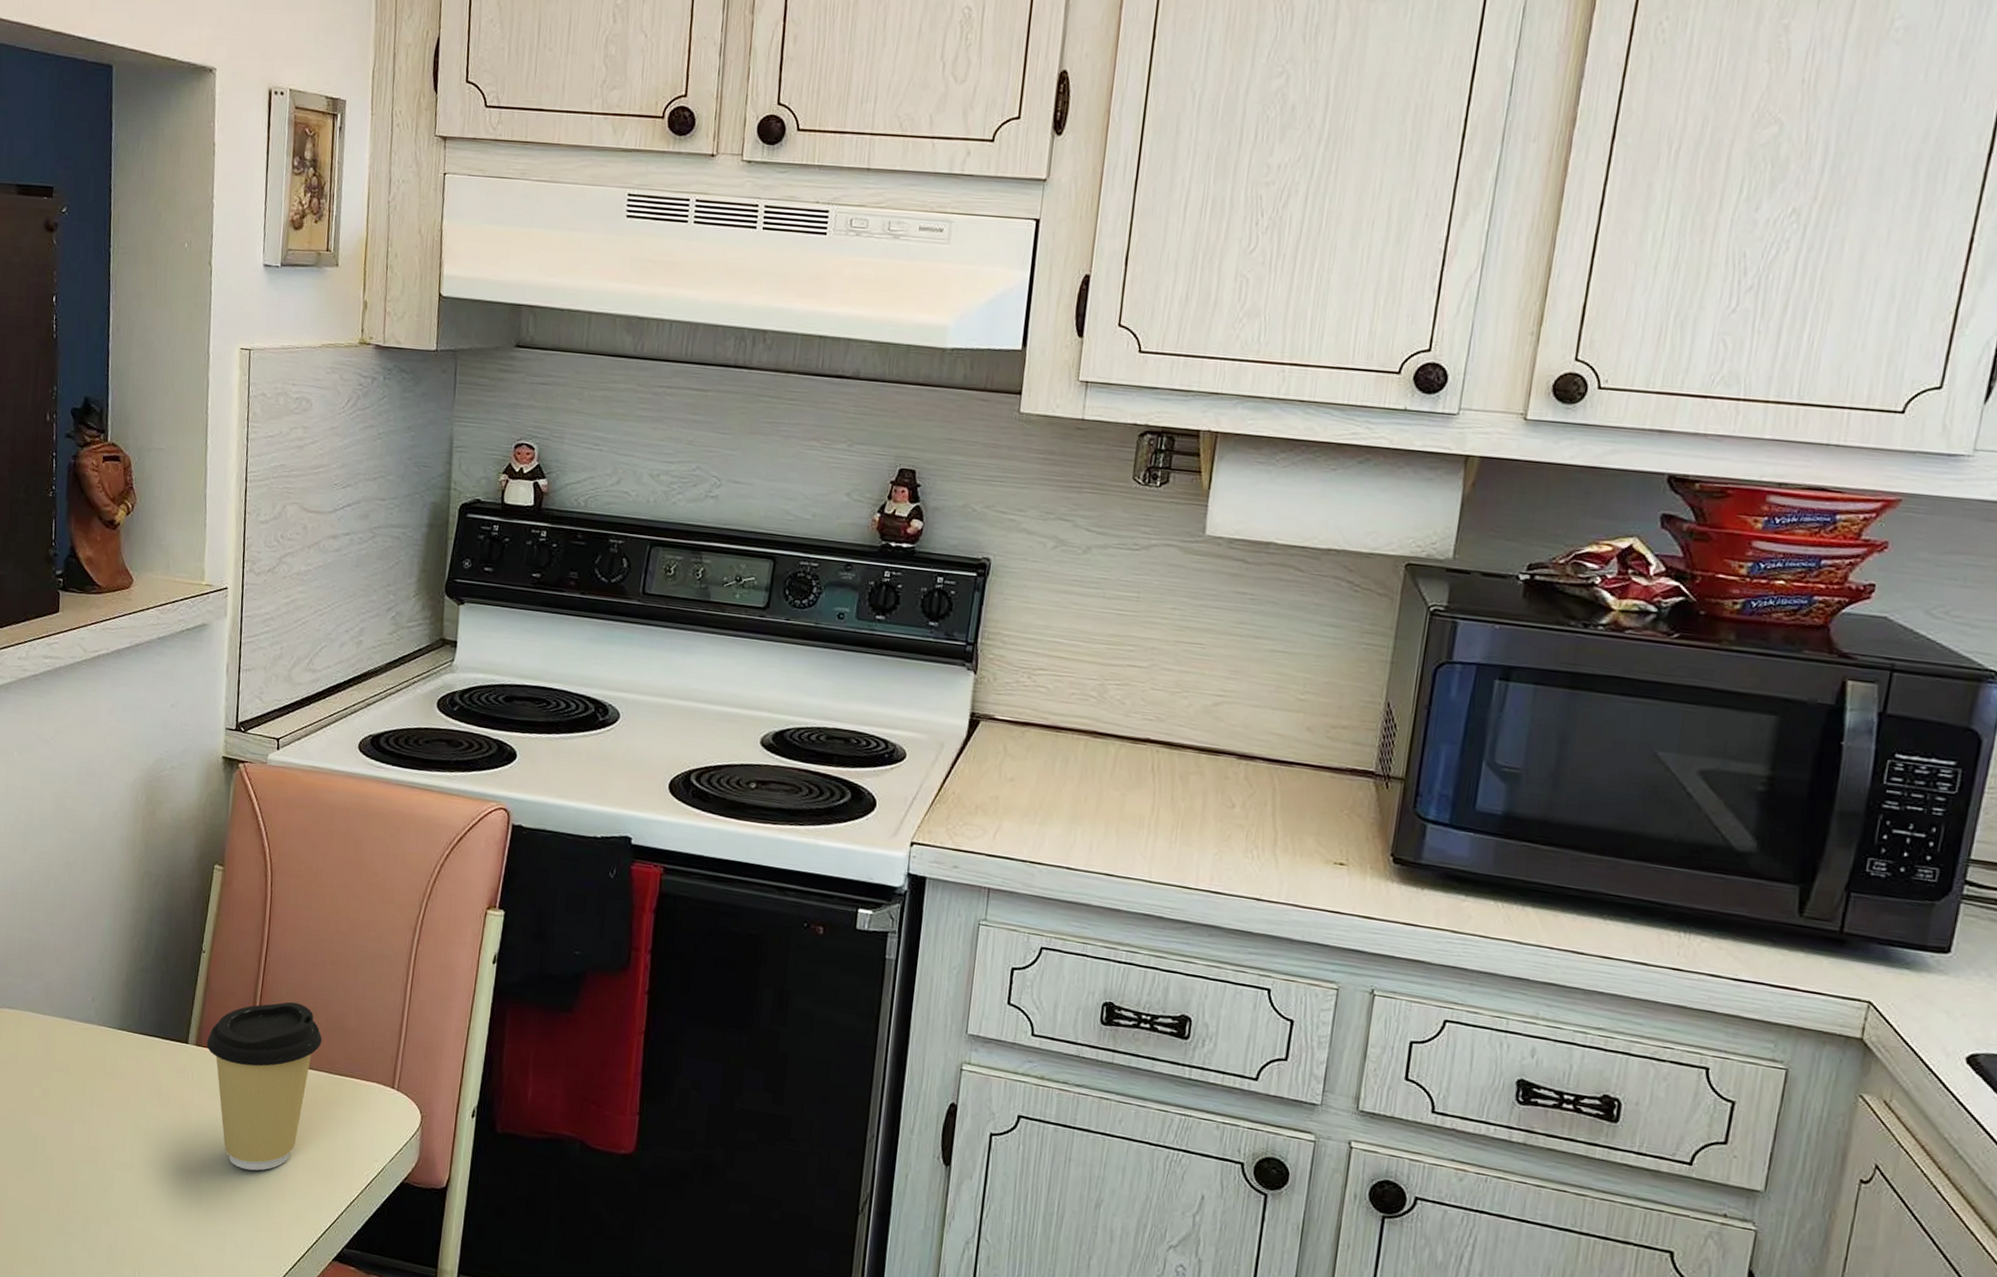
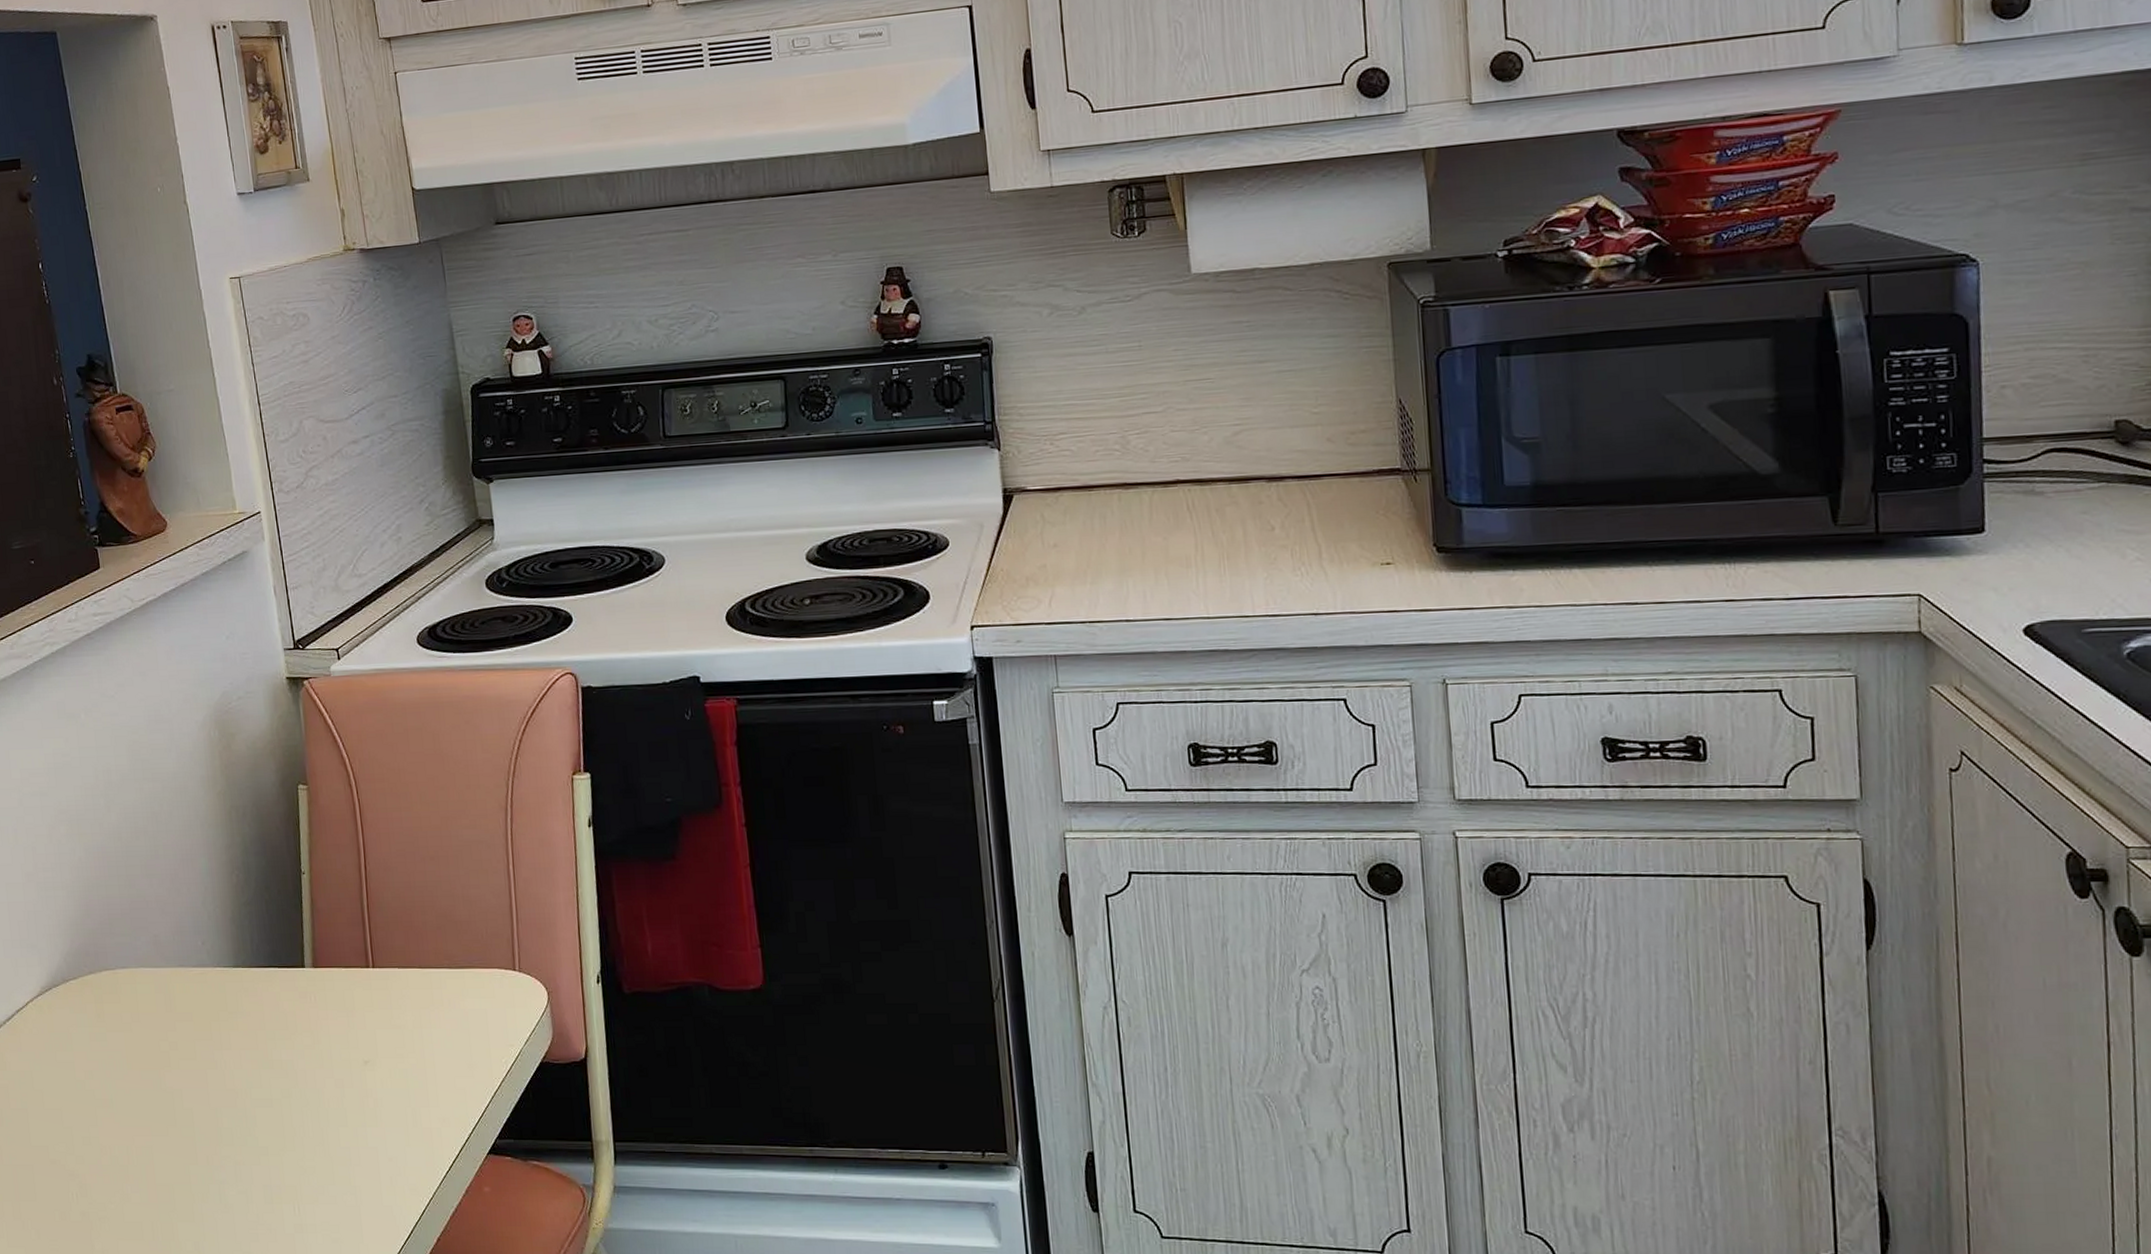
coffee cup: present [207,1001,322,1171] -> none [323,905,436,1081]

